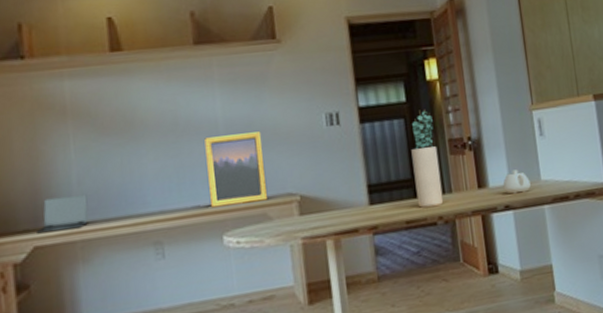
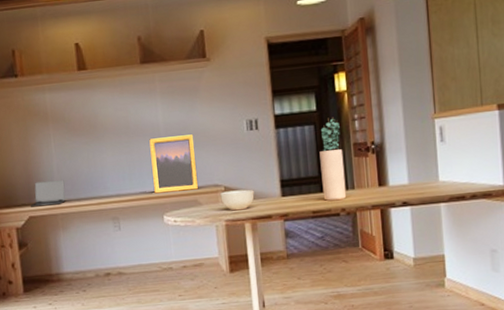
bowl: none [295,197,337,226] -> present [220,189,254,211]
teapot: present [502,169,532,195] -> none [402,171,430,193]

